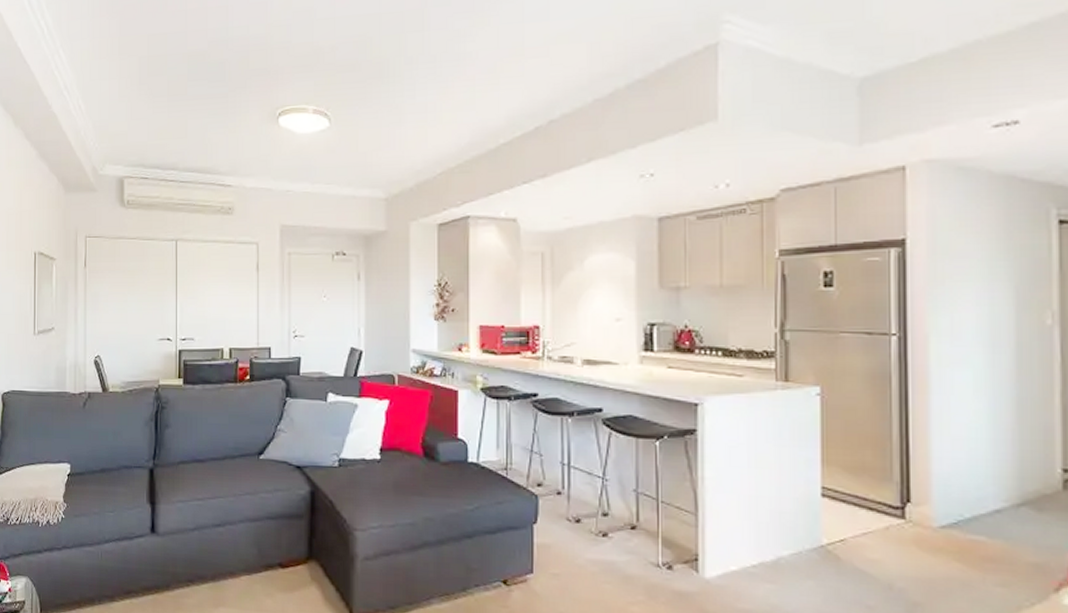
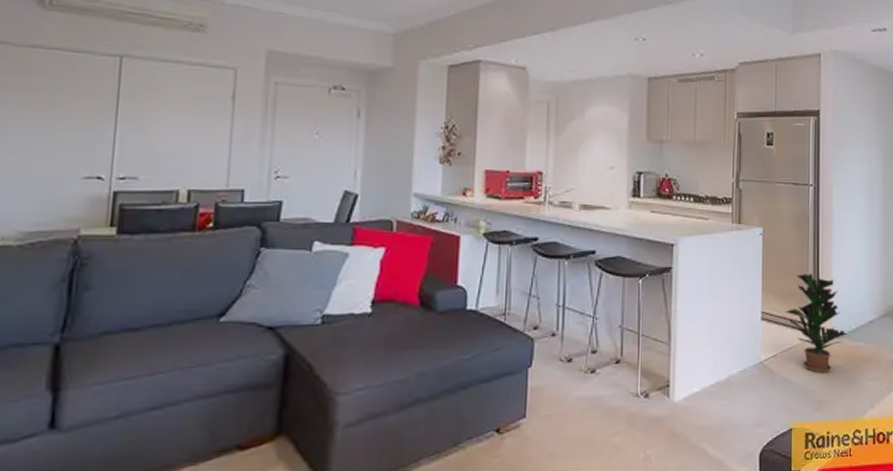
potted plant: none [856,444,956,570] -> present [785,274,847,374]

